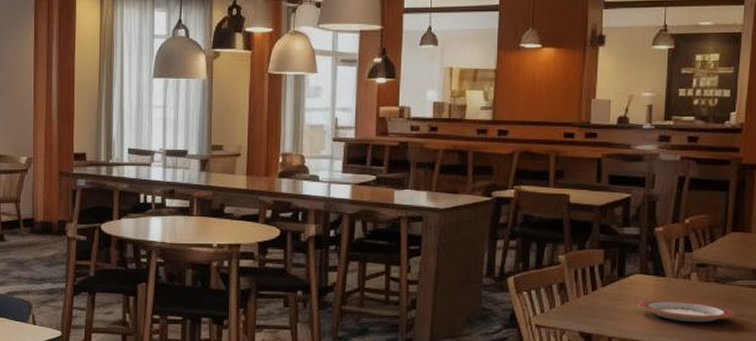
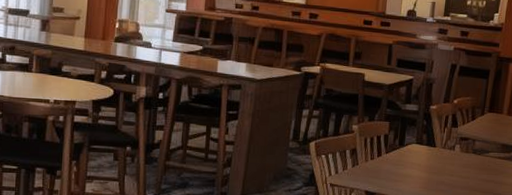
plate: present [638,300,735,323] -> none [413,166,486,186]

